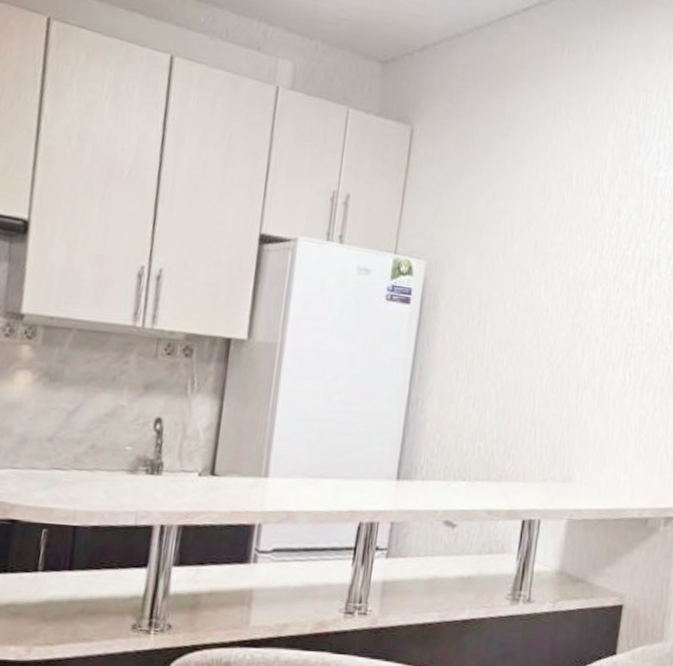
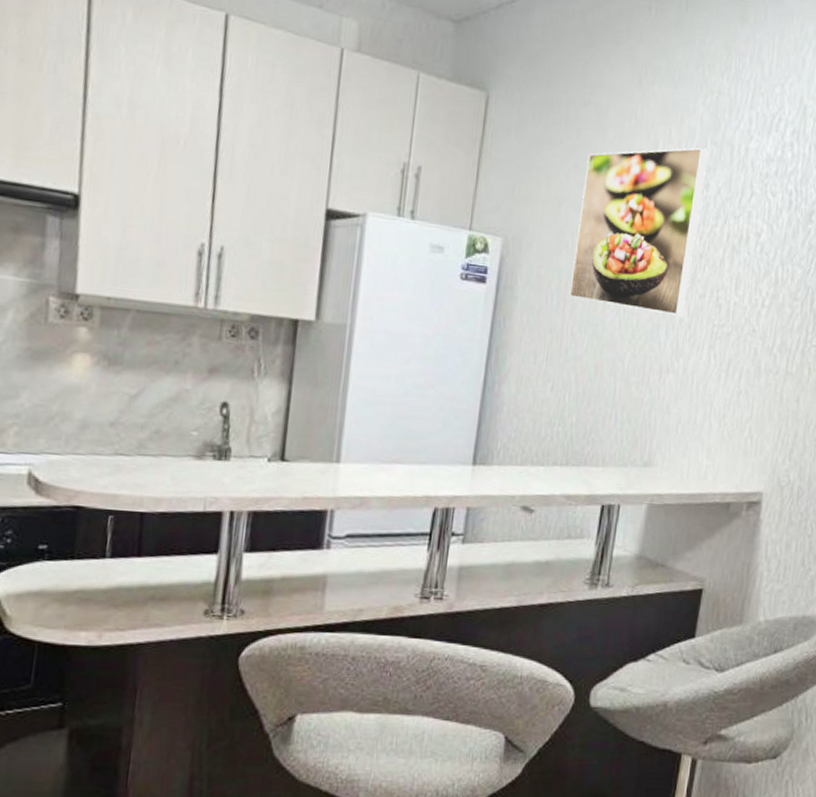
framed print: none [489,176,620,336] -> present [569,147,709,317]

